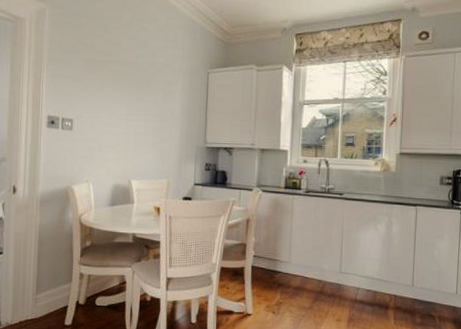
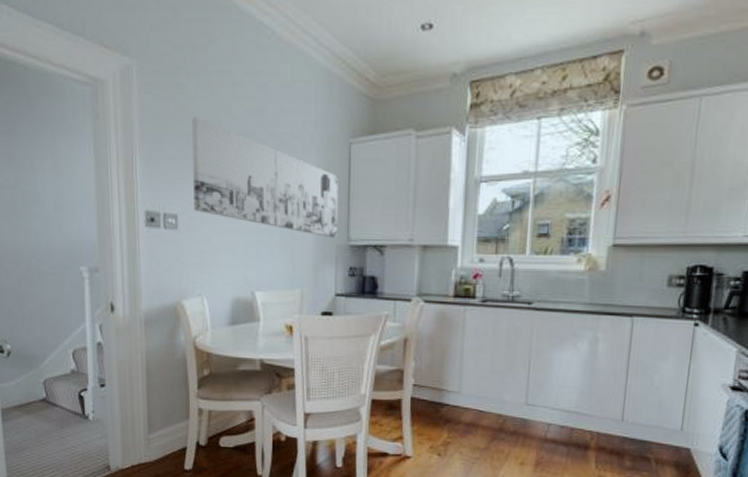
wall art: none [86,48,199,142] -> present [191,116,338,239]

